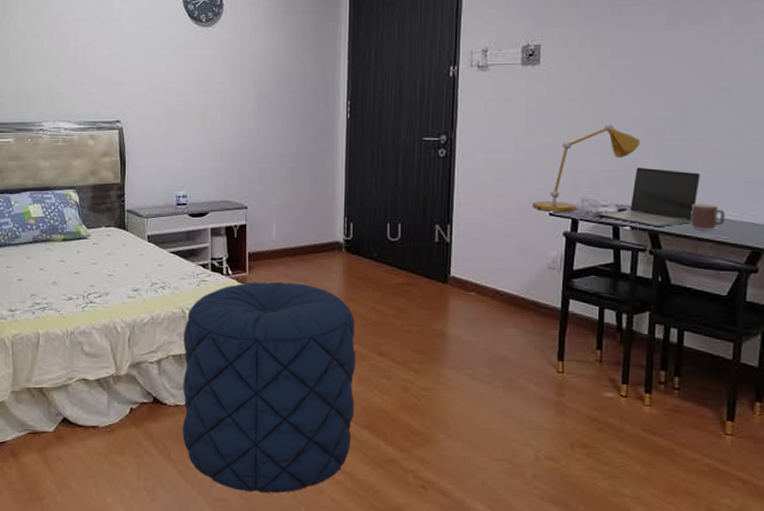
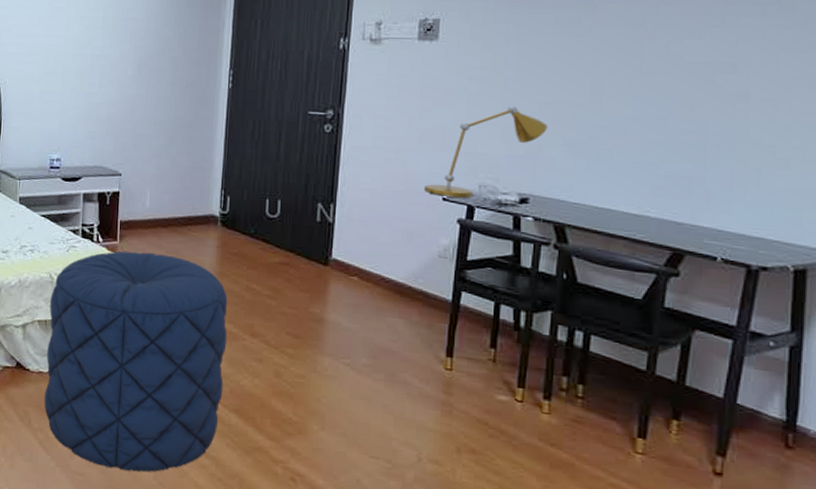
laptop: present [598,167,701,227] -> none [497,153,616,220]
mug: present [691,203,725,231] -> none [603,196,642,227]

